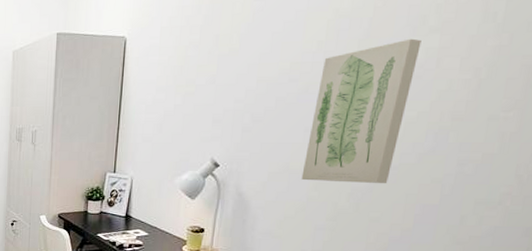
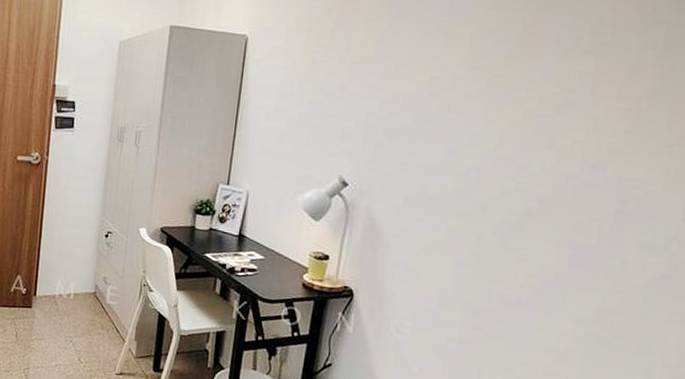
wall art: present [301,38,422,184] -> none [441,60,575,219]

